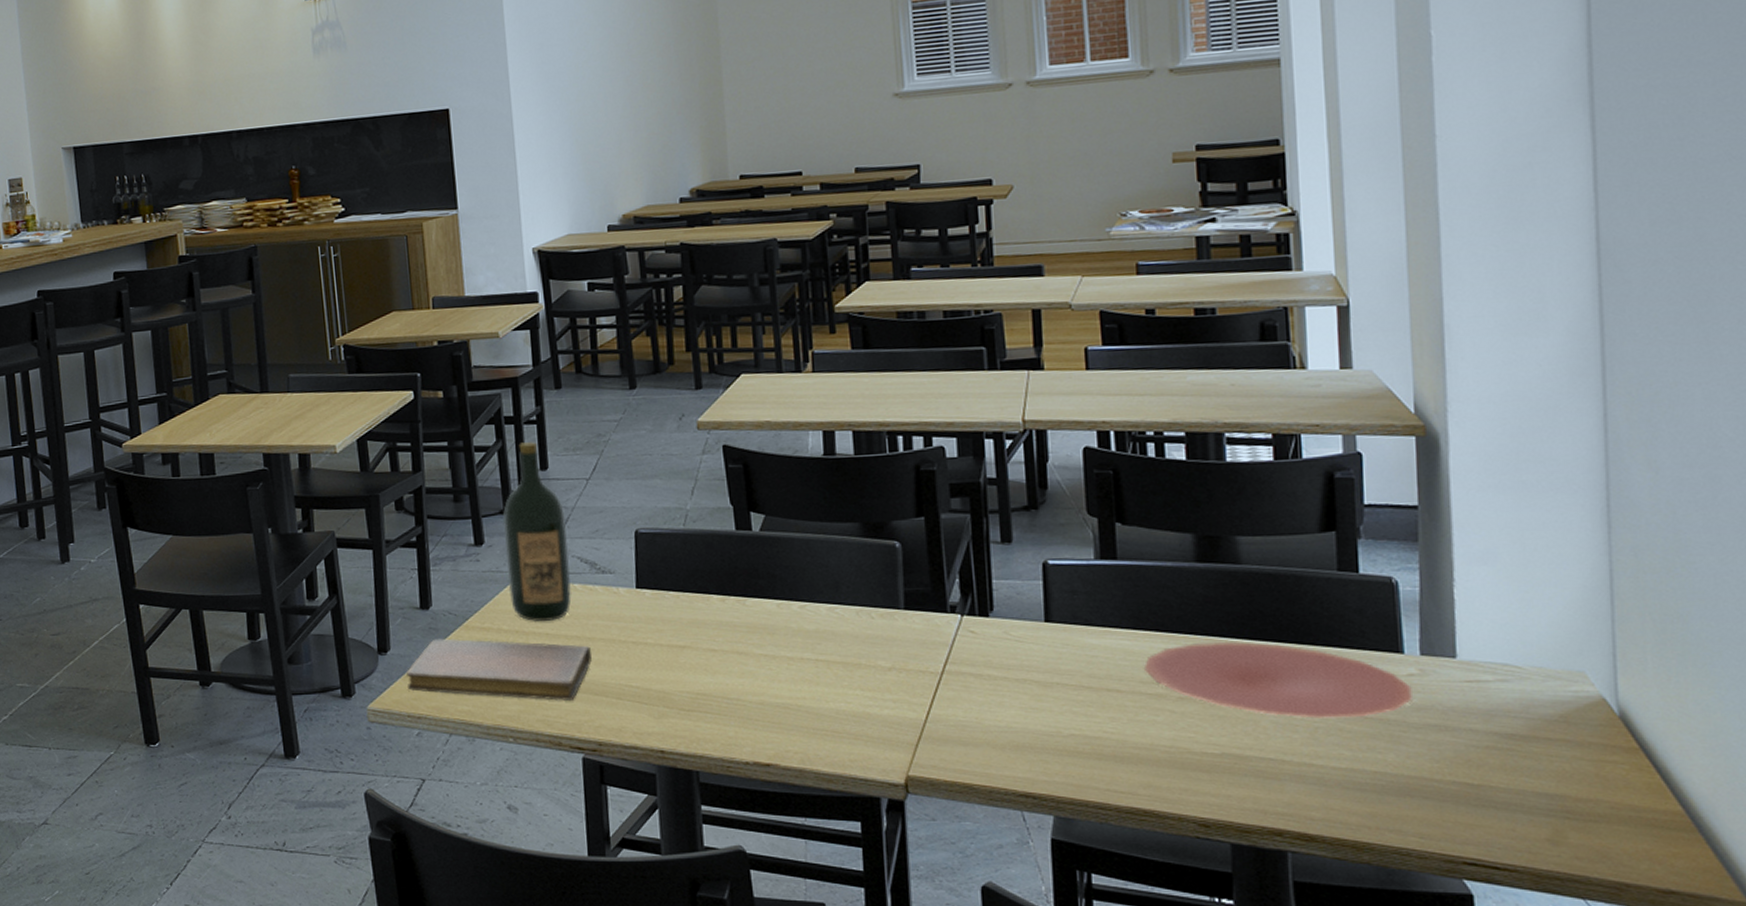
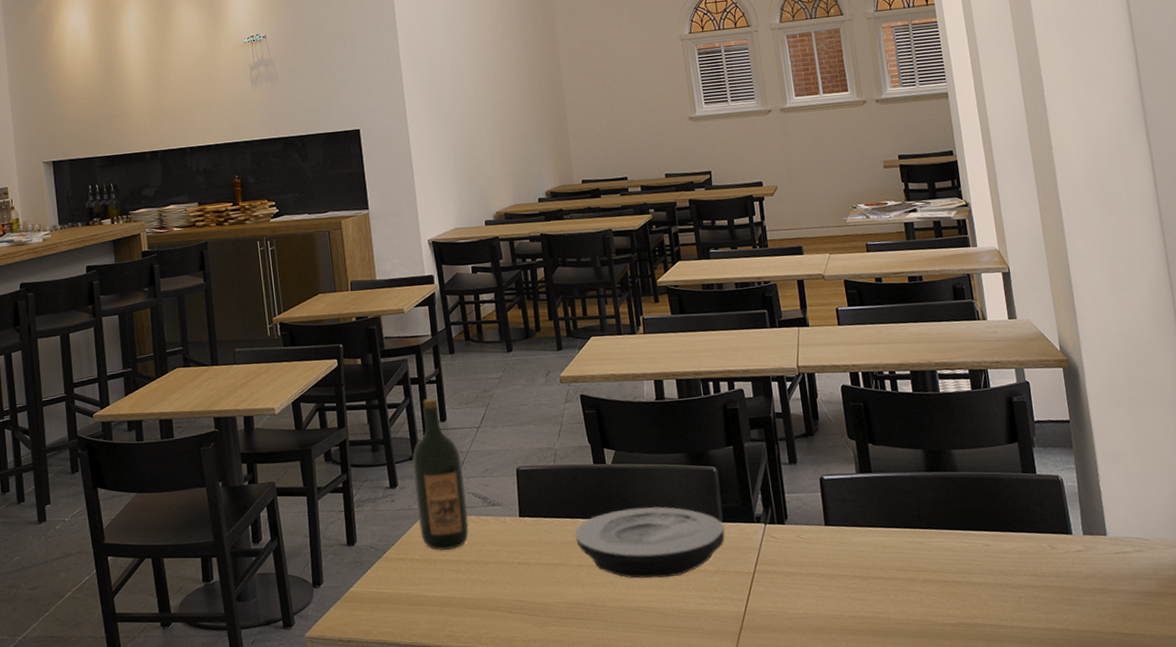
notebook: present [405,638,592,701] -> none [336,568,487,619]
plate: none [707,585,906,672] -> present [575,506,725,579]
plate: present [1144,641,1412,719] -> none [898,532,1082,590]

